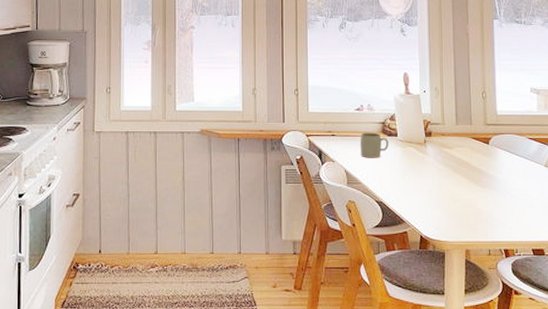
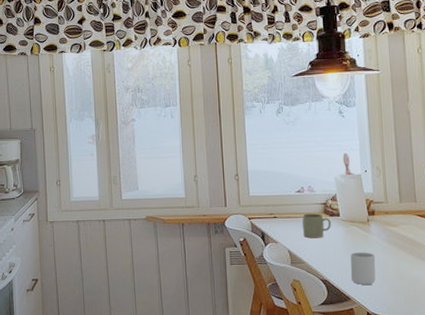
cup: none [406,174,431,208] -> present [350,252,376,286]

